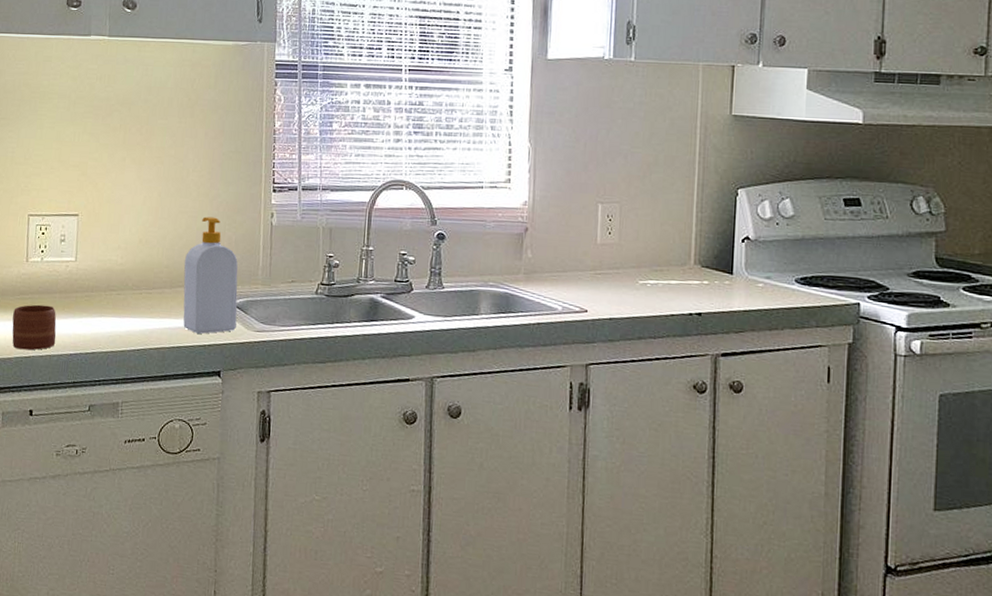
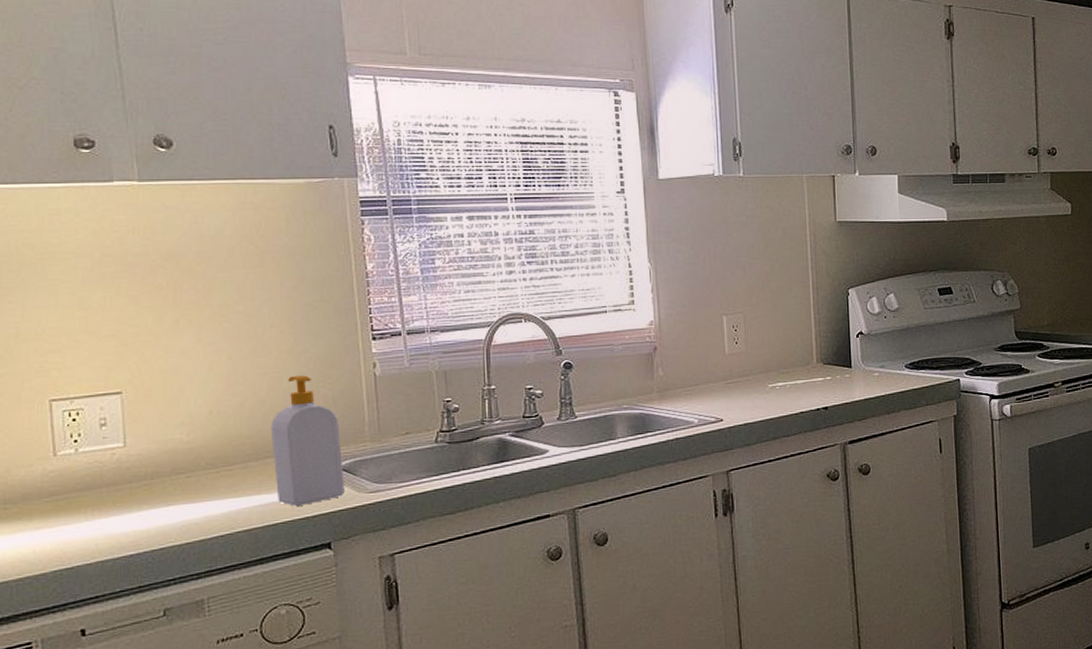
mug: present [12,304,57,350] -> none [42,503,108,562]

